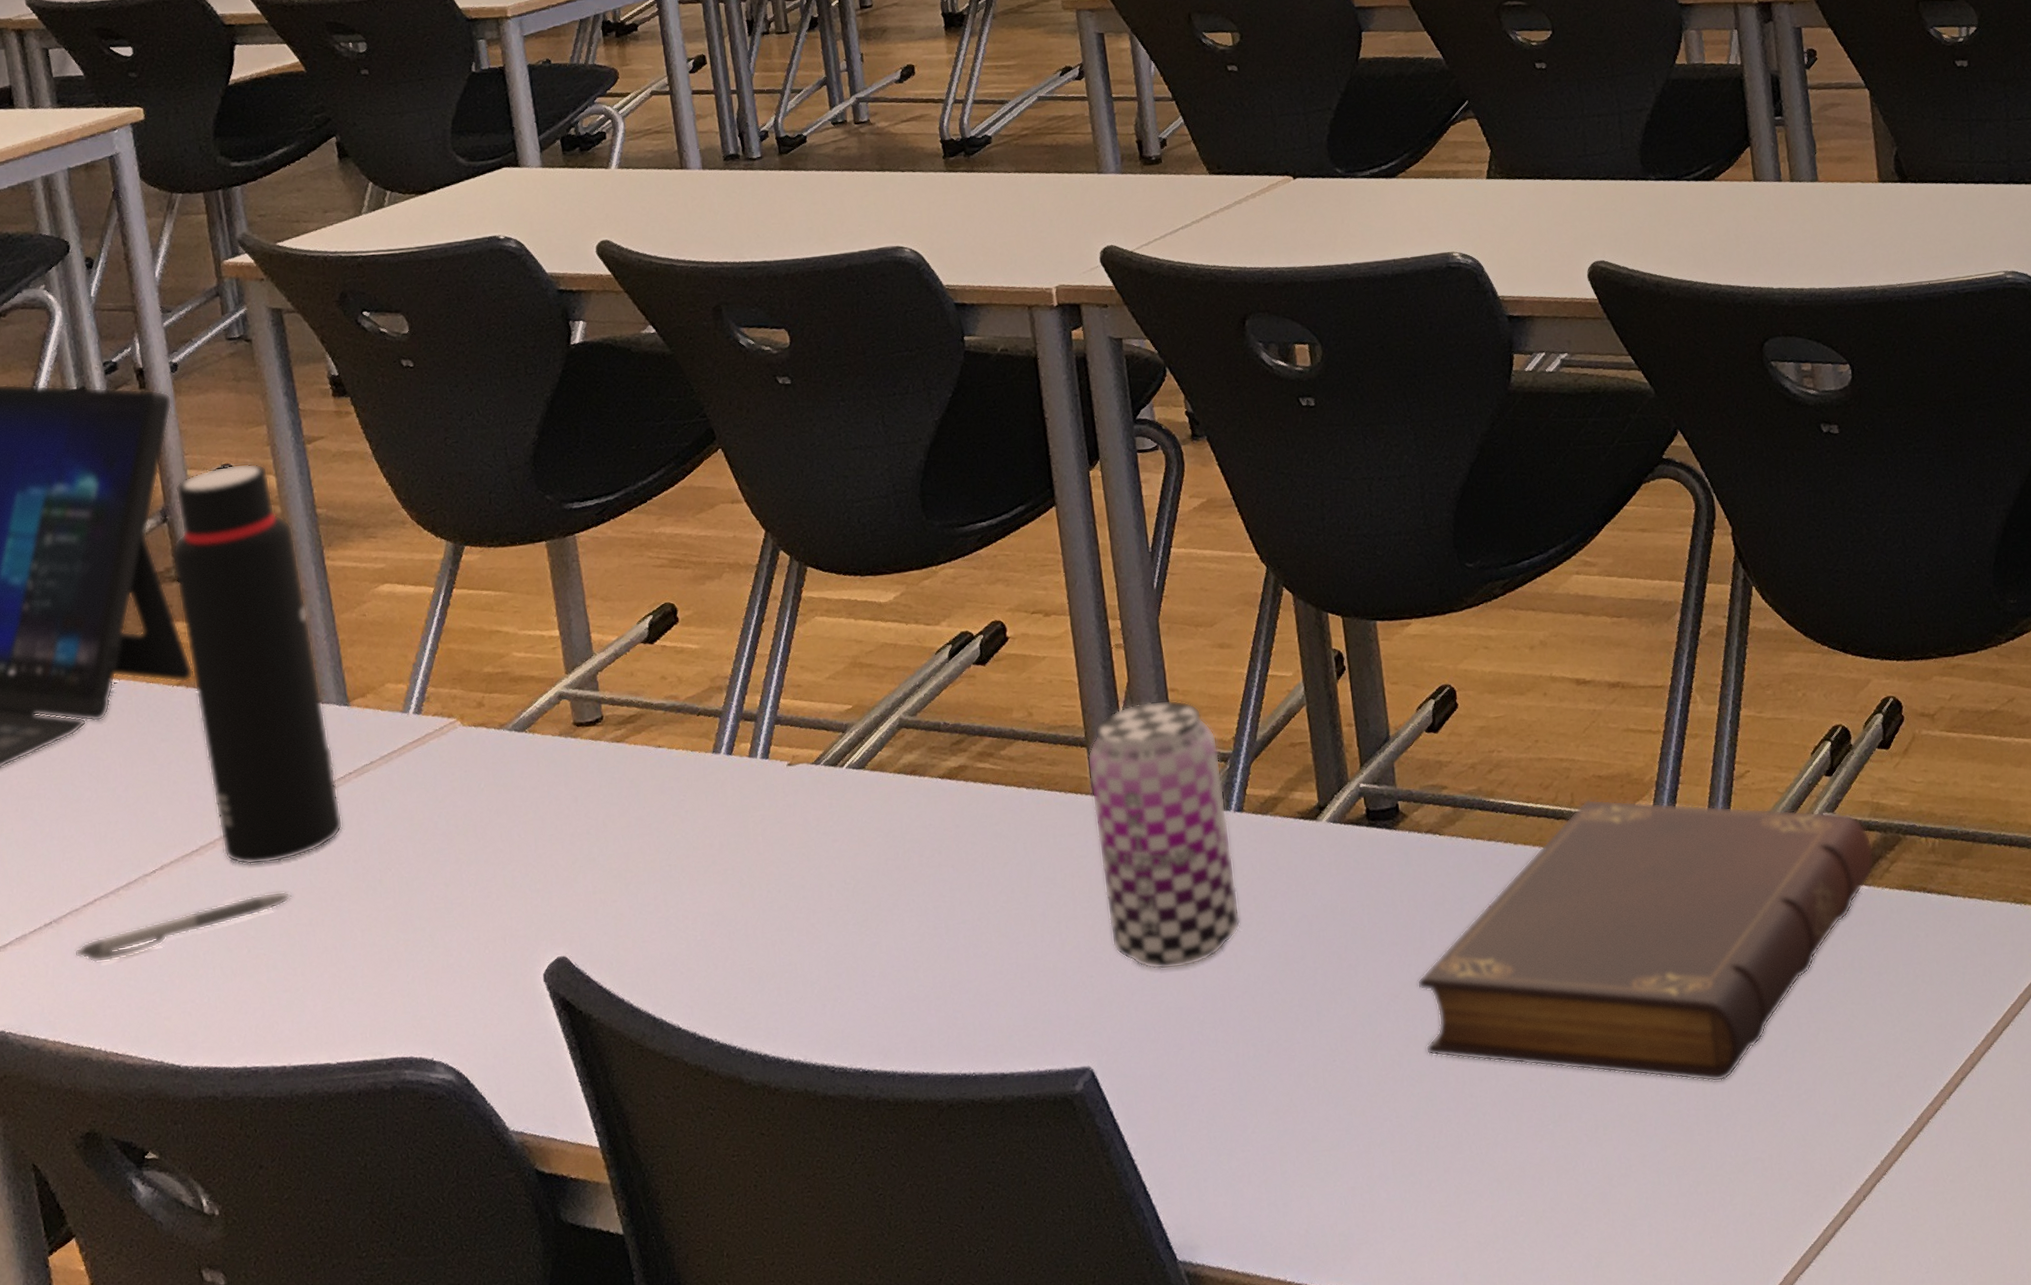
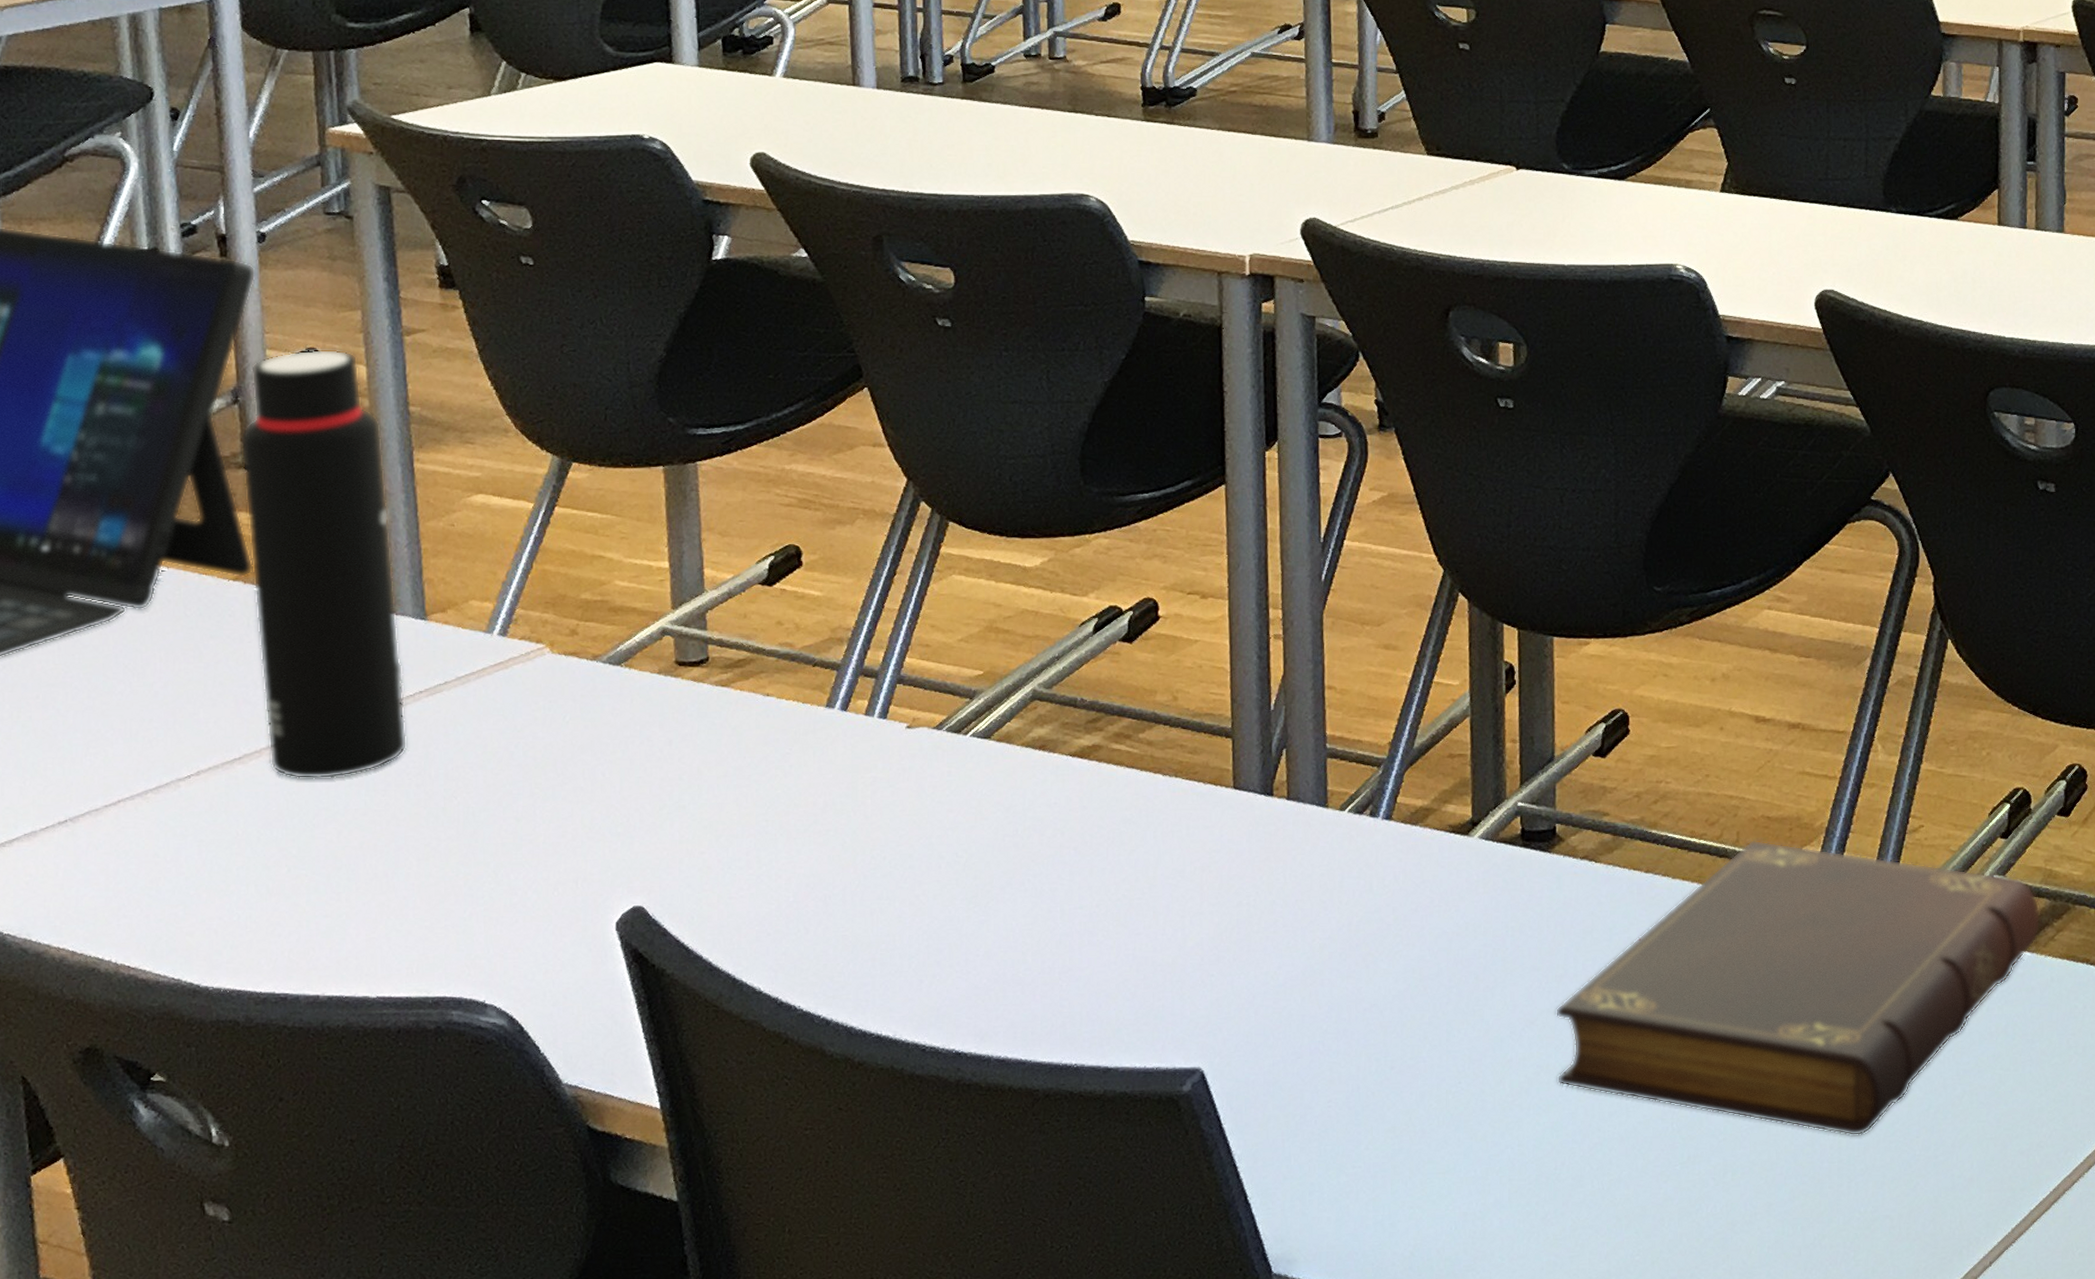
pen: present [74,891,292,963] -> none [89,810,342,868]
beer can: present [1087,699,1241,970] -> none [1231,697,1377,975]

